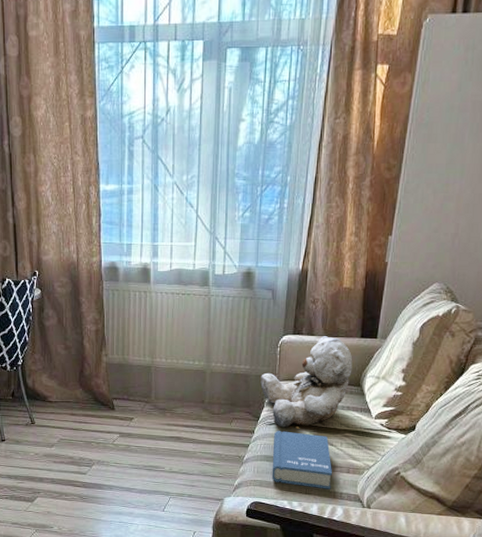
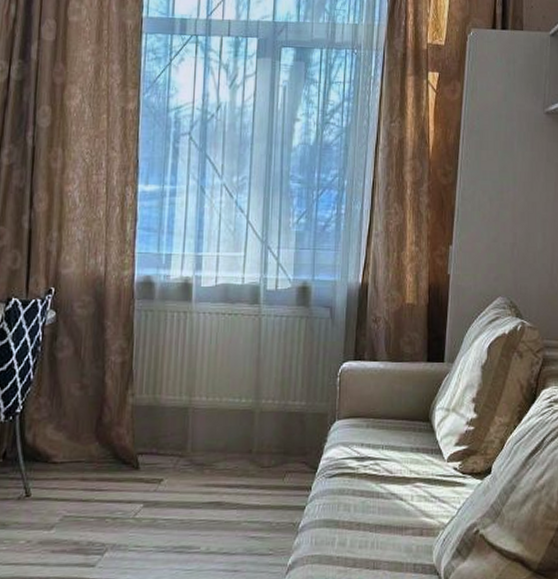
teddy bear: present [260,336,353,429] -> none [318,361,420,481]
book: present [271,431,332,489] -> none [332,484,403,561]

